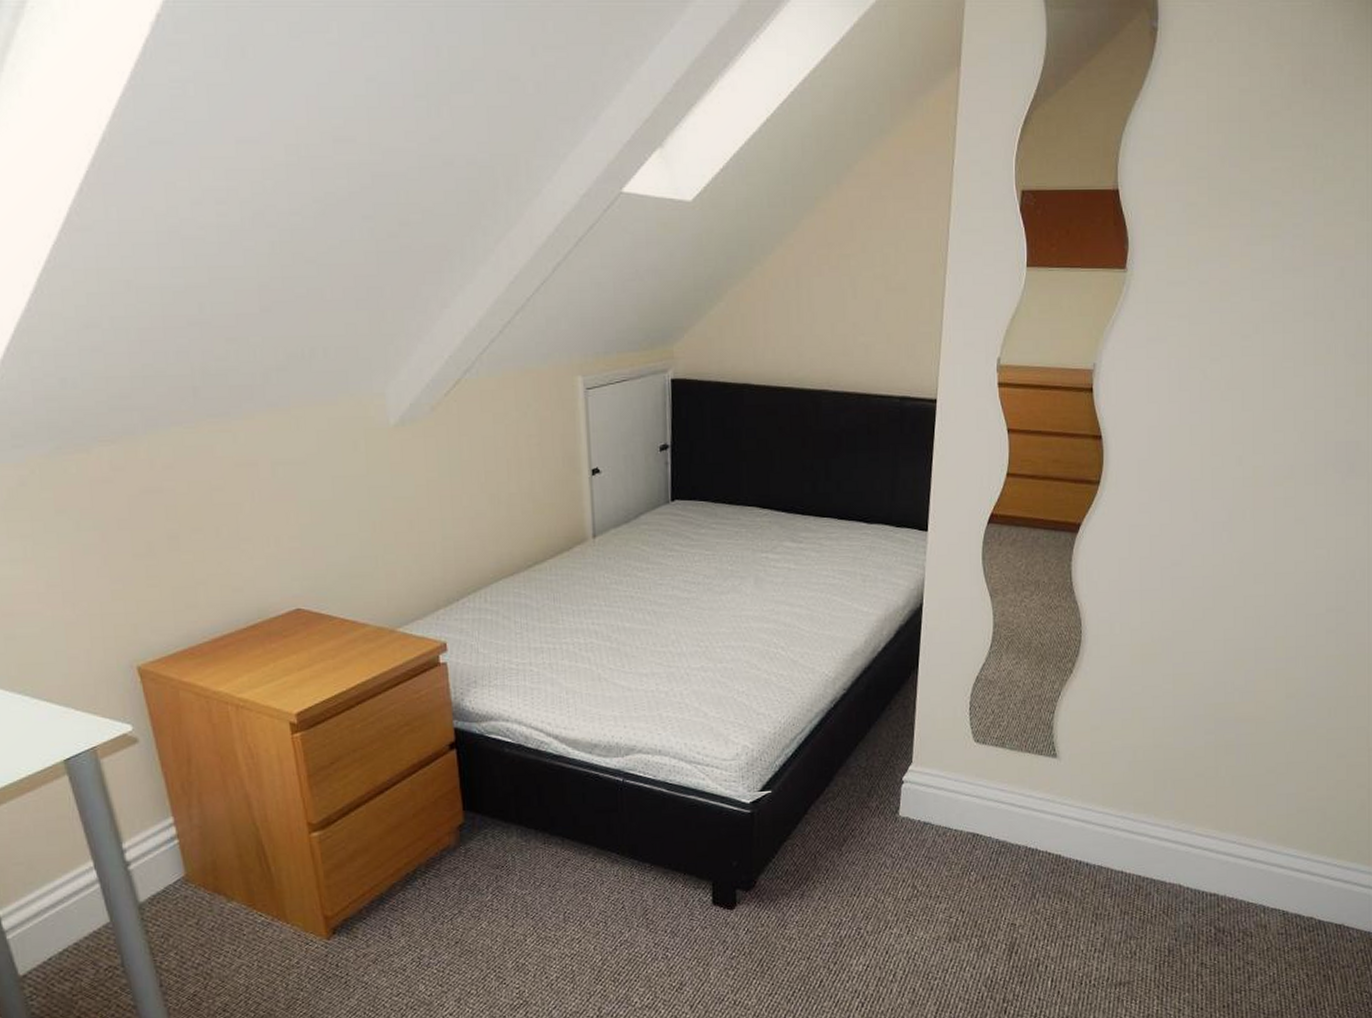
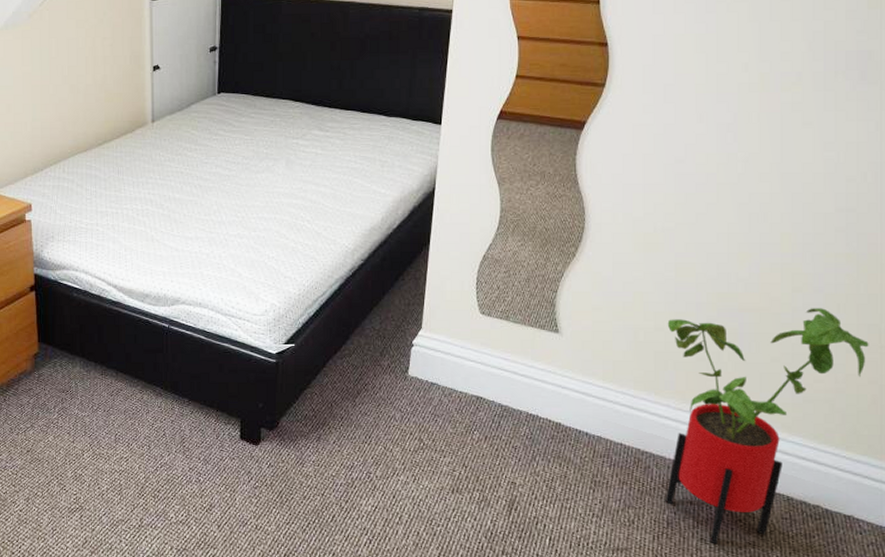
house plant: none [1166,713,1358,968] -> present [665,308,869,545]

